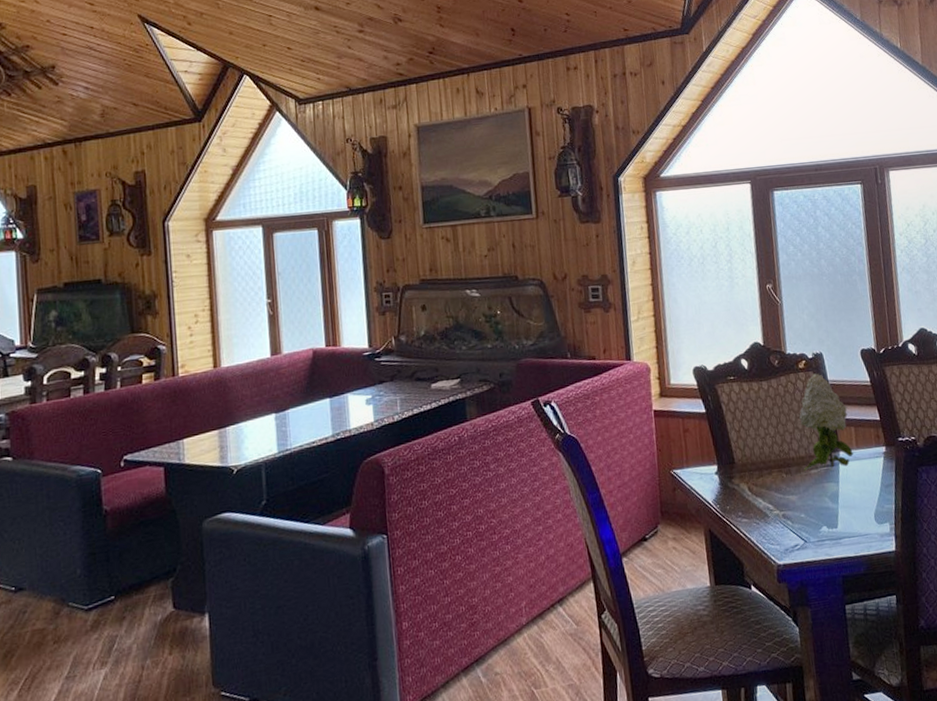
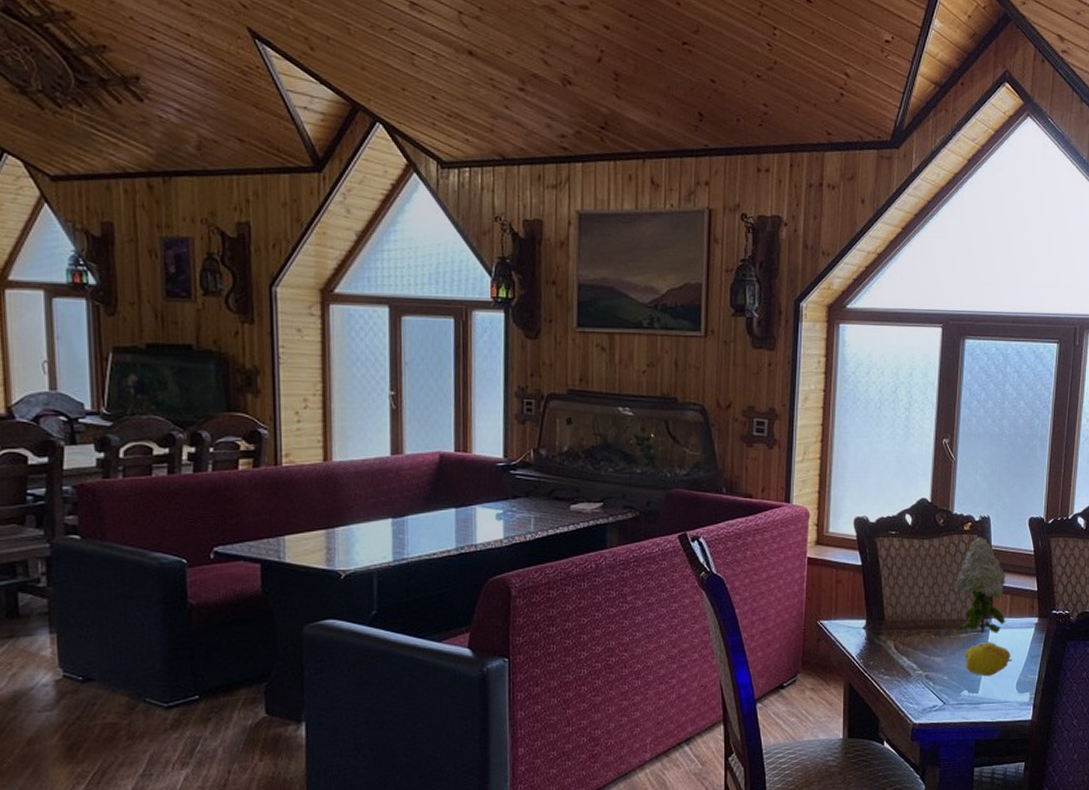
fruit: none [819,475,866,511] -> present [965,642,1012,677]

